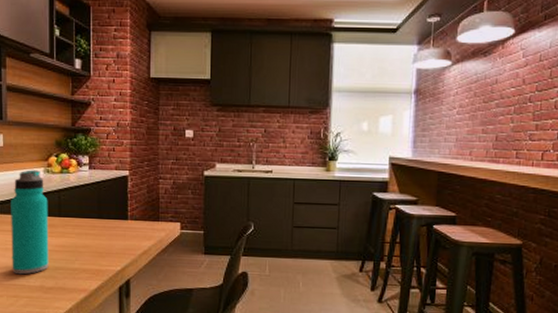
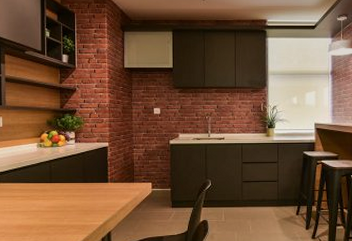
water bottle: present [10,170,49,275] -> none [9,145,42,233]

